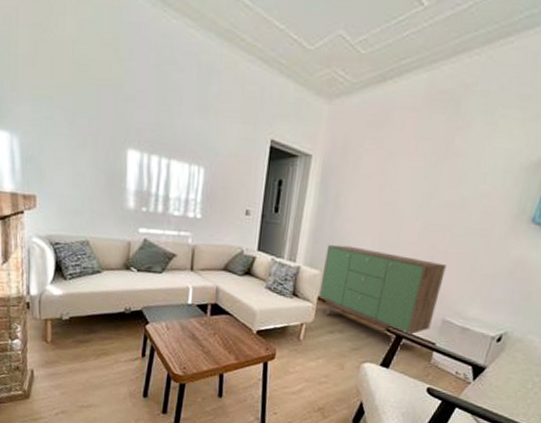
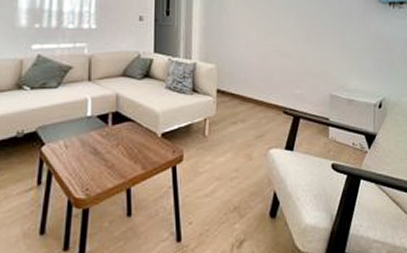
sideboard: present [319,244,447,346] -> none [217,38,323,128]

